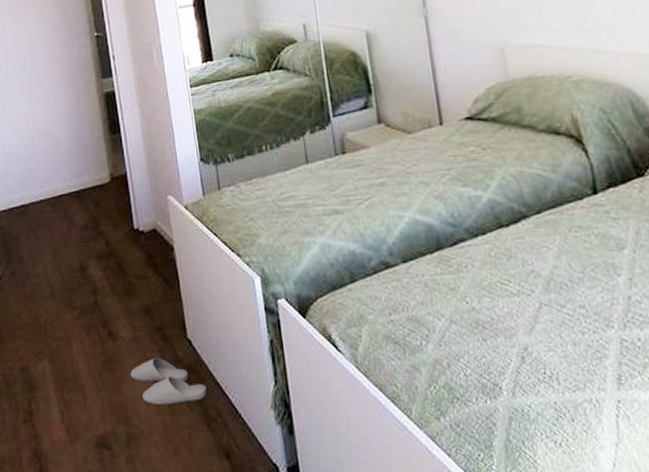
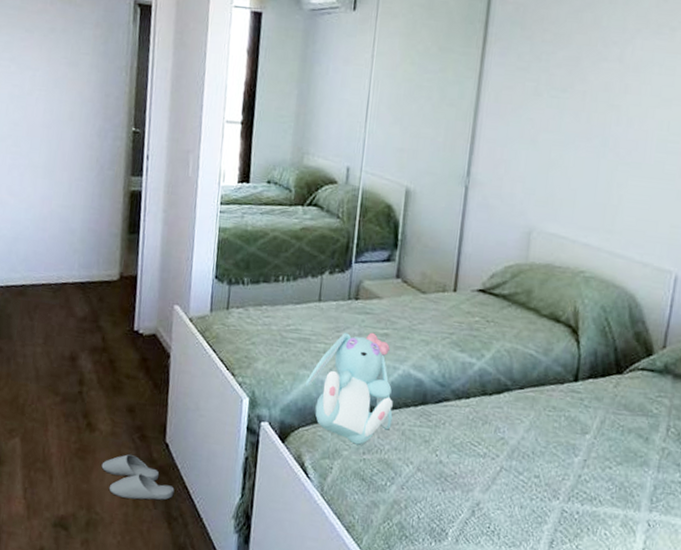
stuffed animal: none [312,184,412,306] -> present [305,332,393,445]

